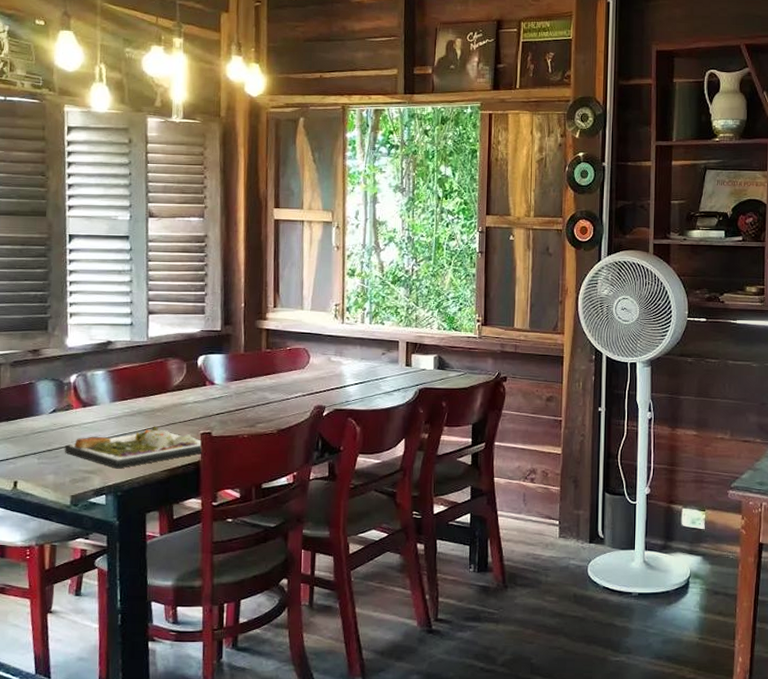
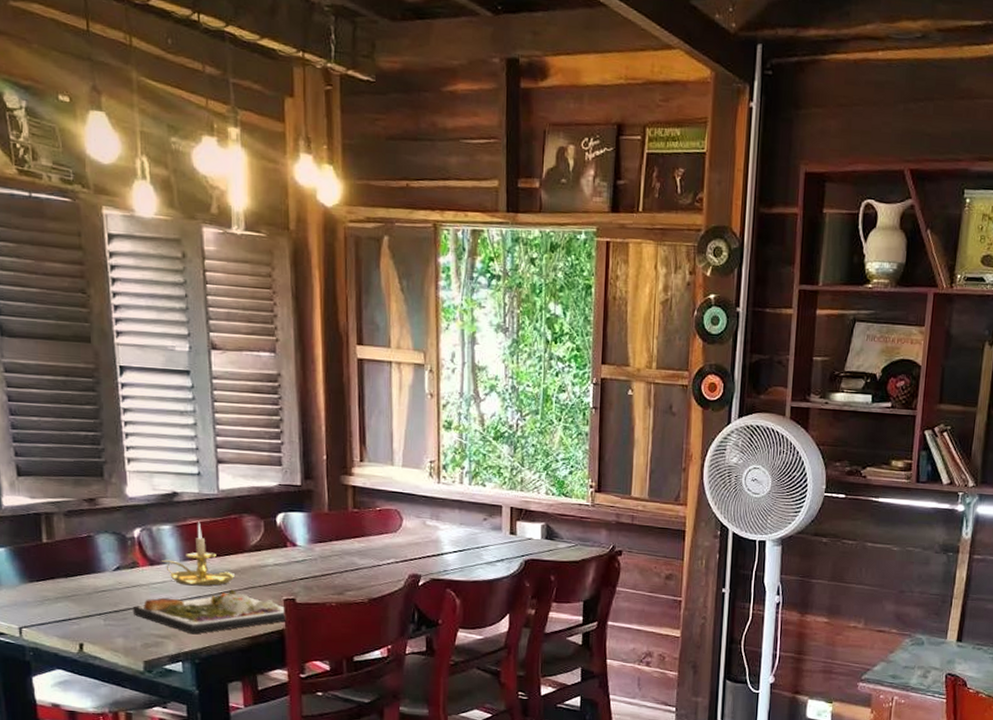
candle holder: none [92,366,158,424] -> present [160,522,235,586]

